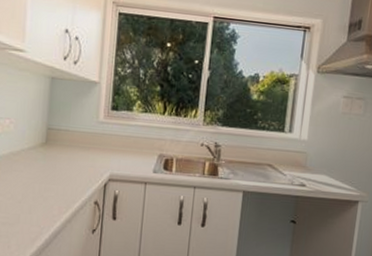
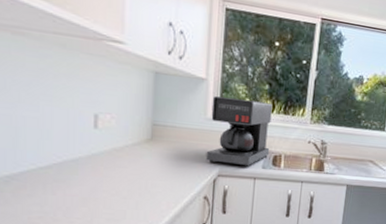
coffee maker: none [97,99,164,172] -> present [205,96,273,168]

